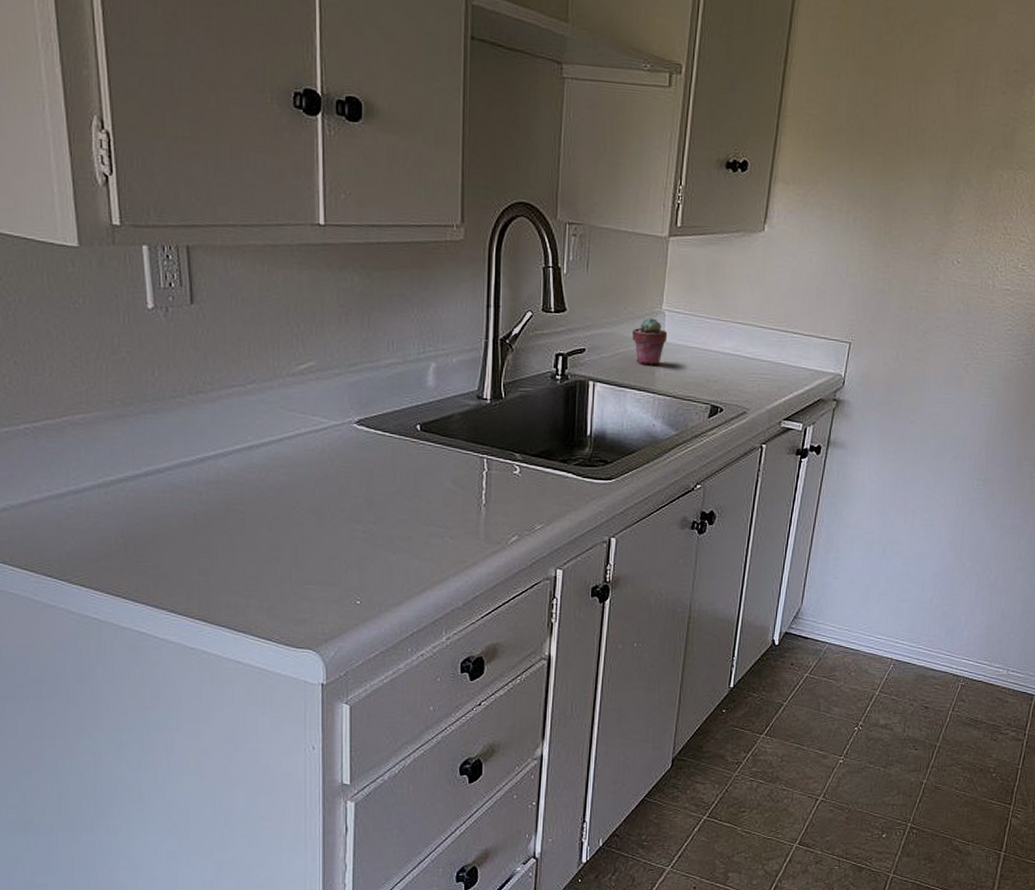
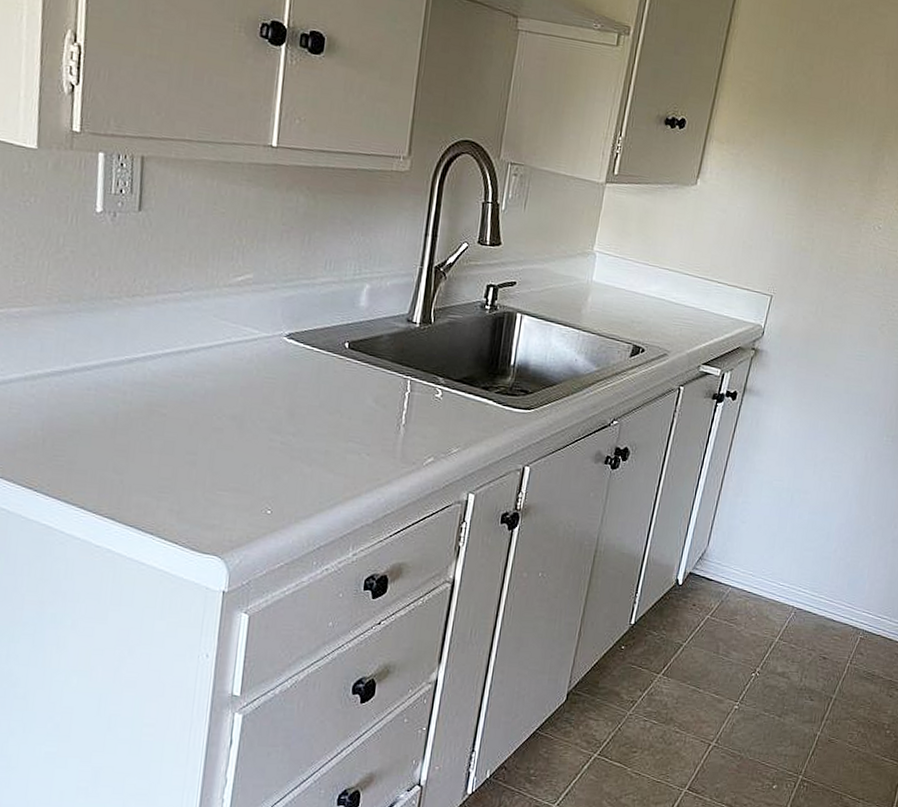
potted succulent: present [631,317,668,365] -> none [562,257,597,303]

